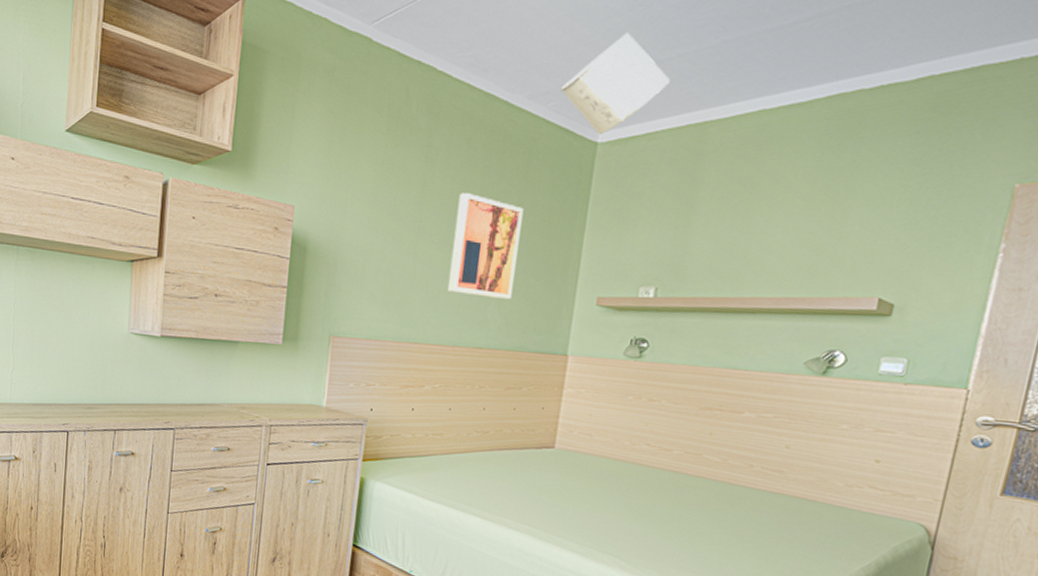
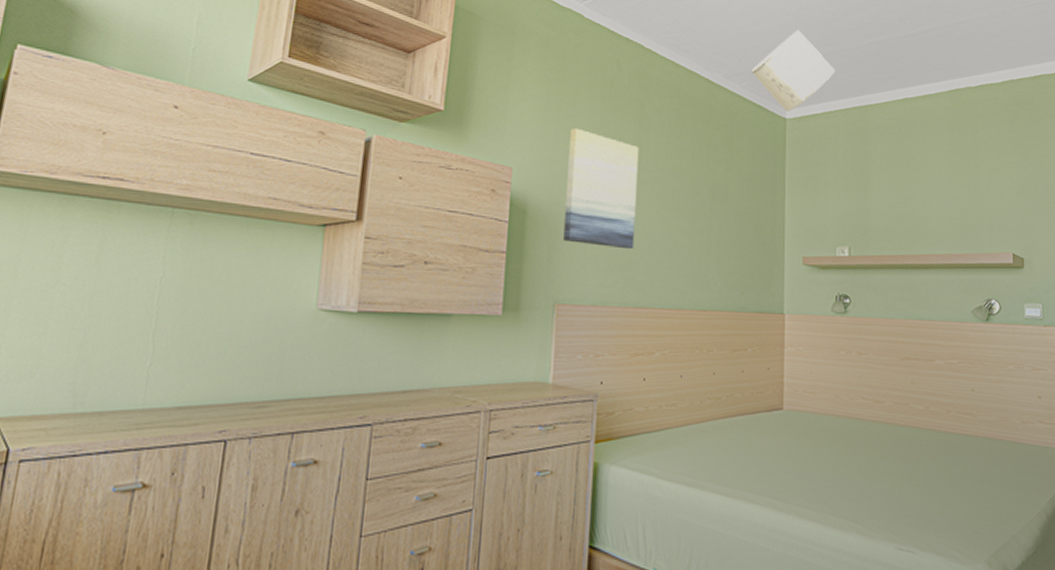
wall art: none [341,163,424,287] -> present [563,128,639,250]
wall art: present [447,193,524,299] -> none [669,159,731,260]

